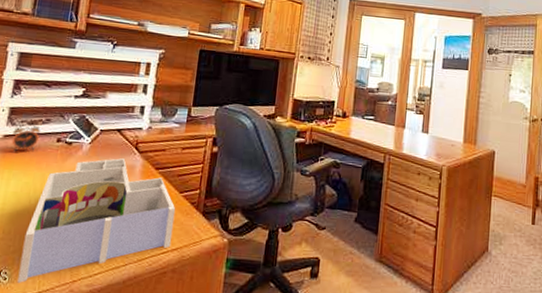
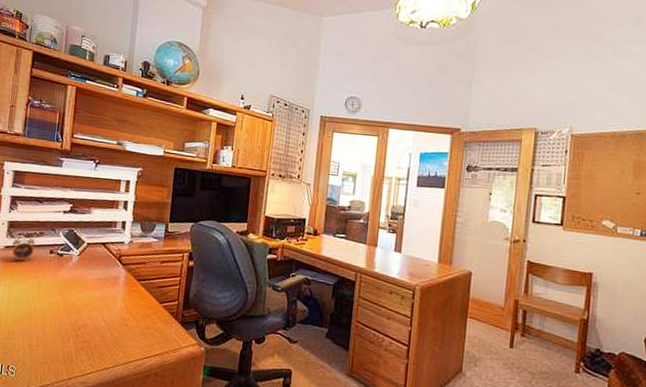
desk organizer: present [17,158,176,283] -> none [22,269,157,378]

